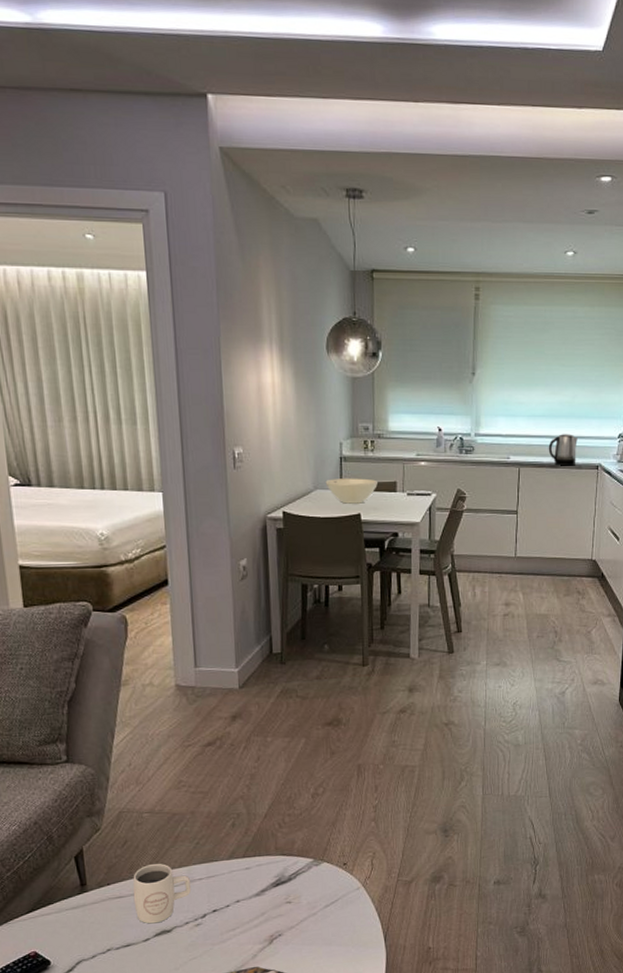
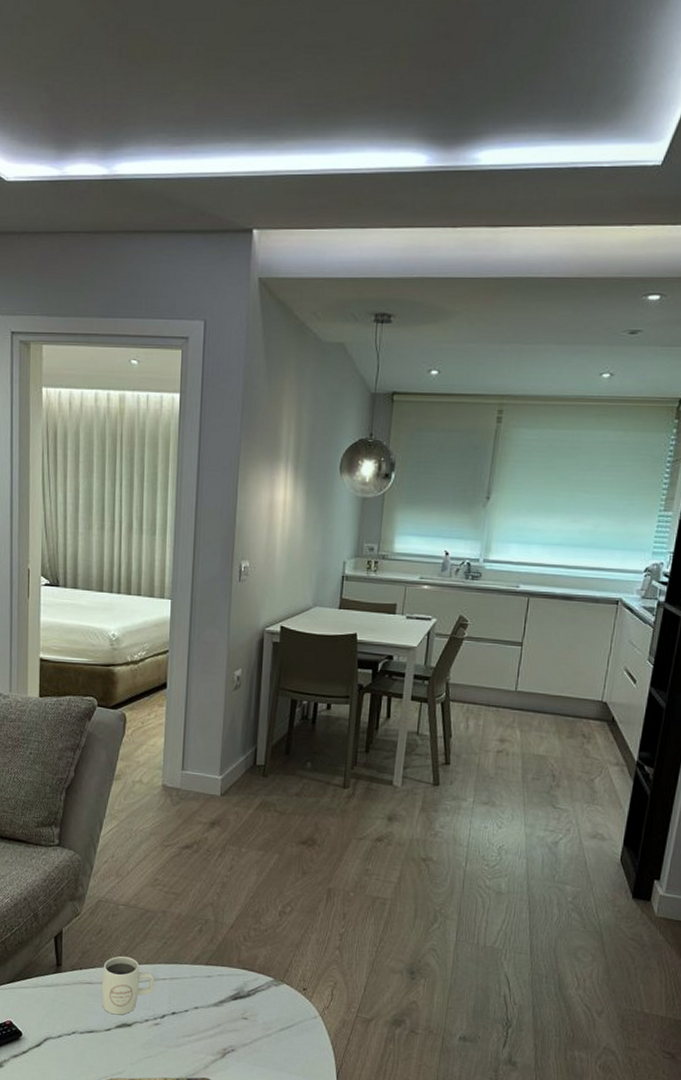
bowl: present [325,478,379,504] -> none [325,597,378,624]
kettle: present [548,434,578,466] -> none [562,564,597,599]

